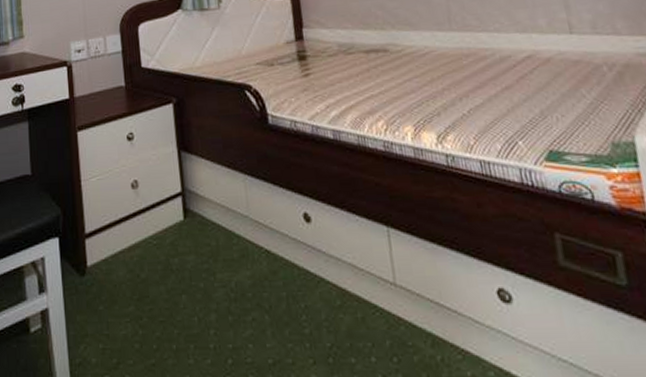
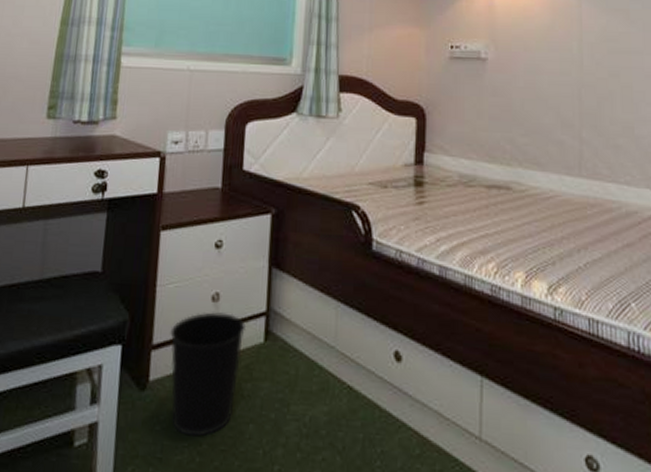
wastebasket: none [99,197,166,312] -> present [170,312,247,437]

